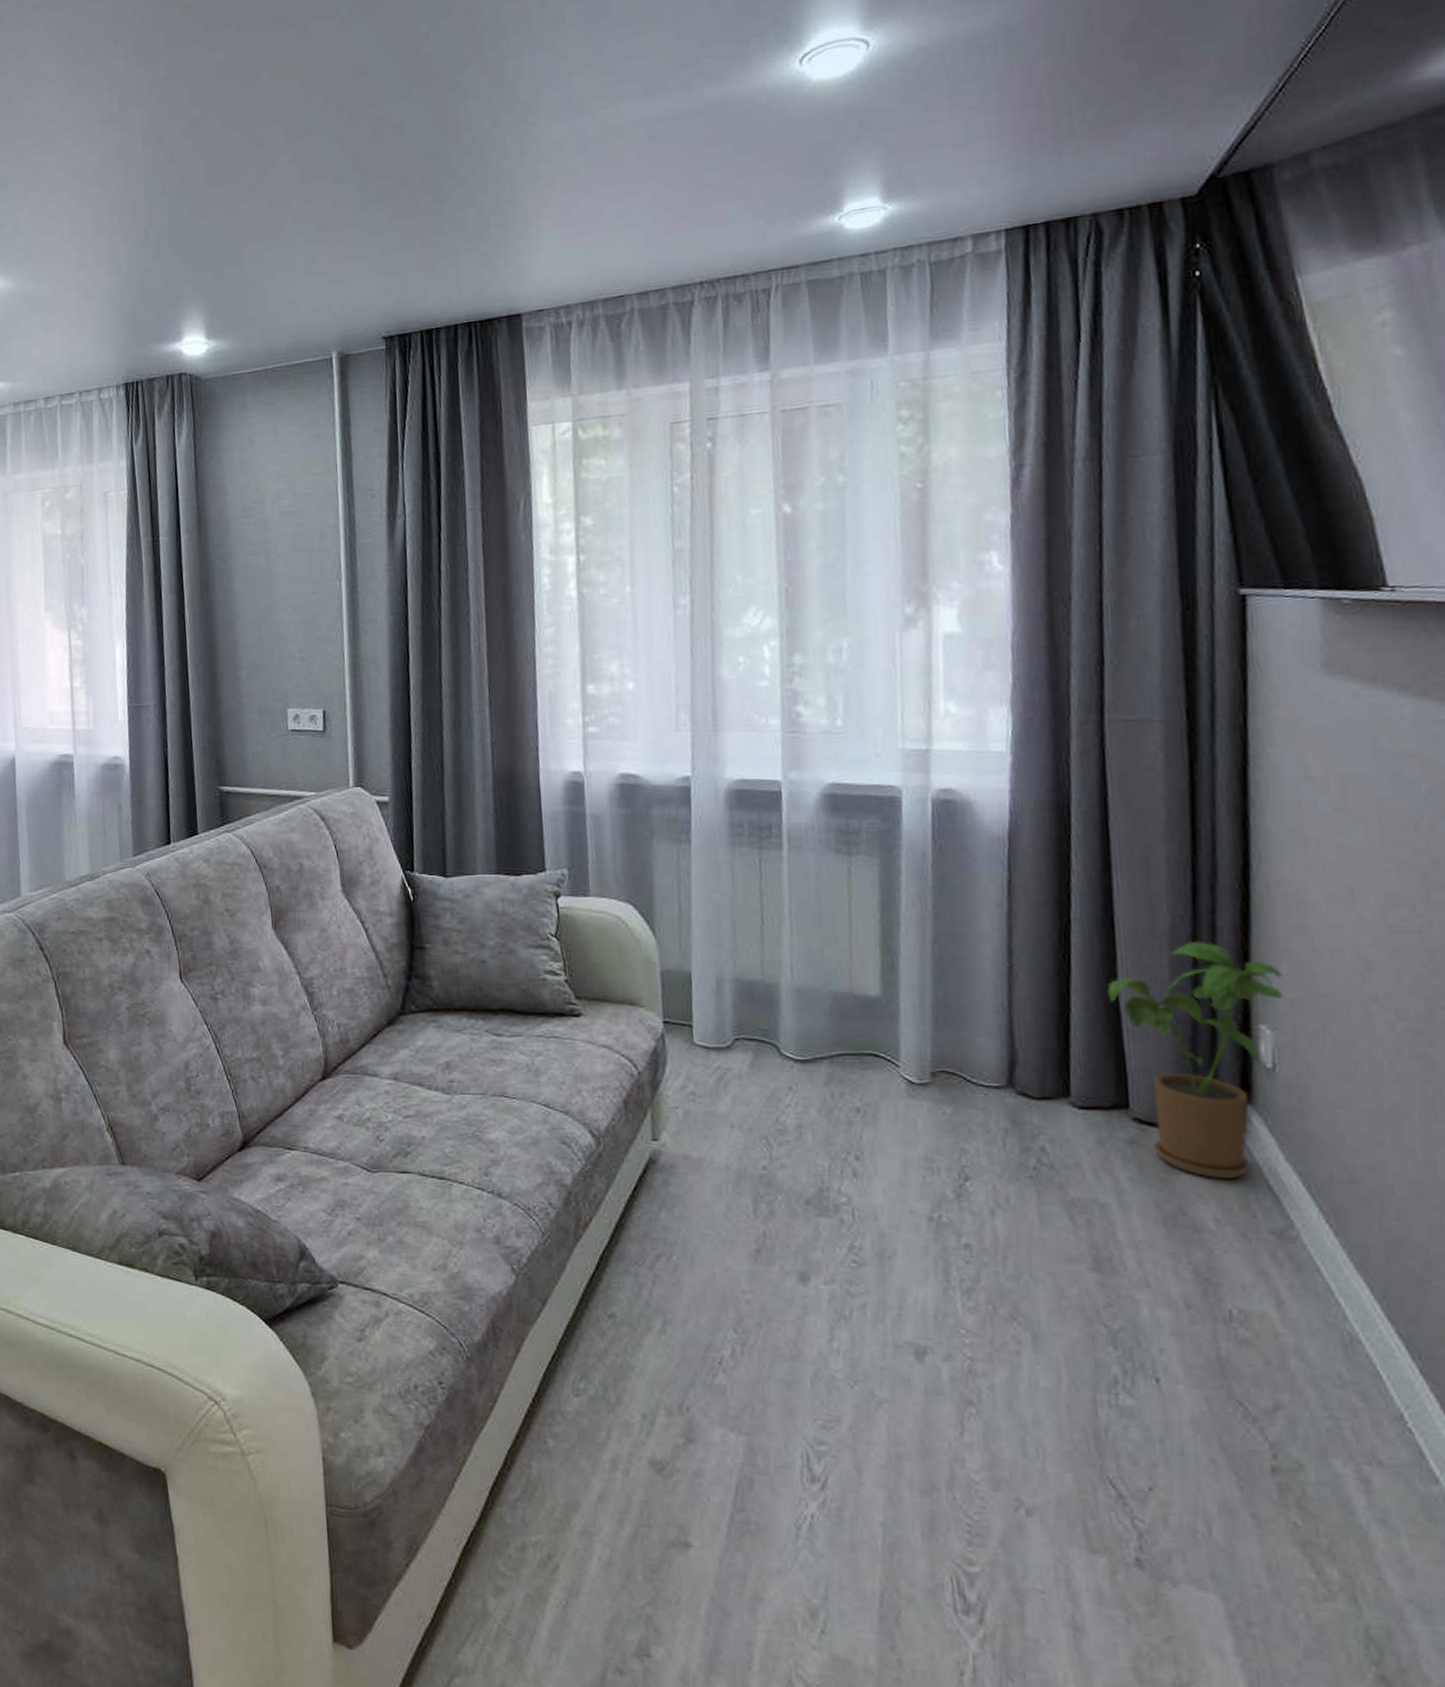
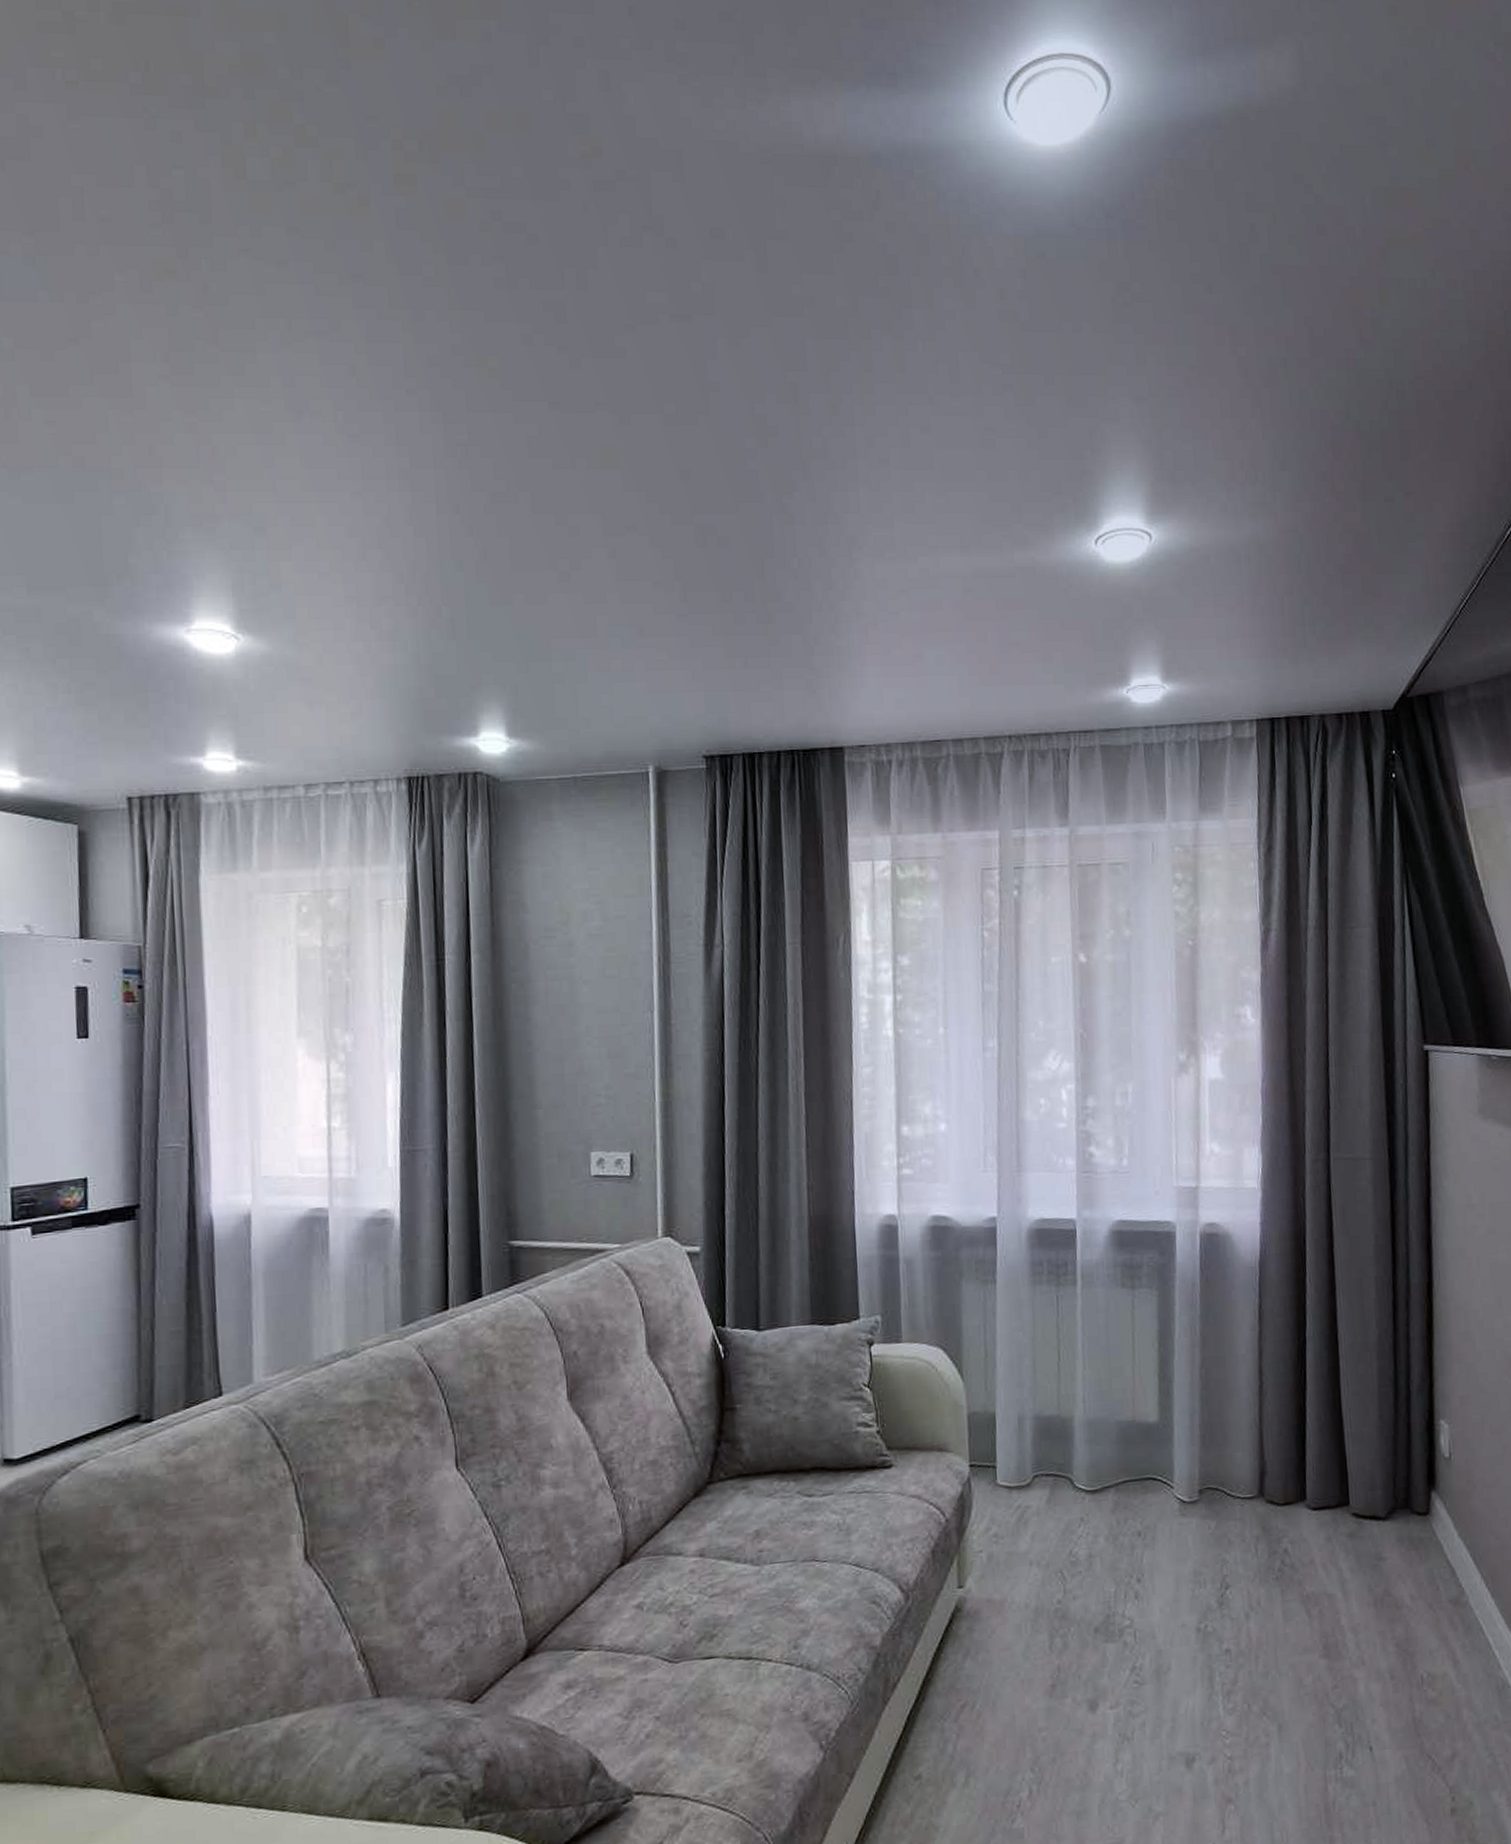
house plant: present [1107,940,1284,1180] -> none [1333,1350,1456,1561]

